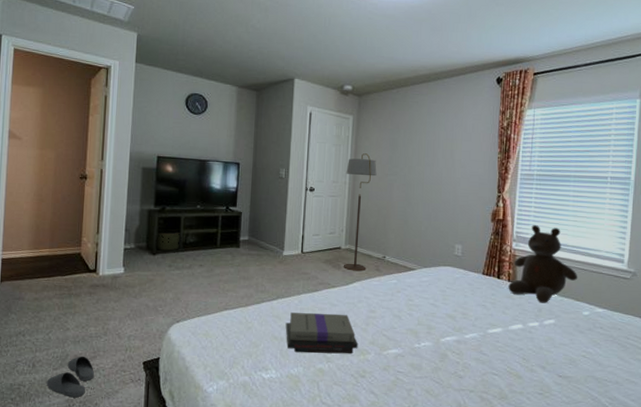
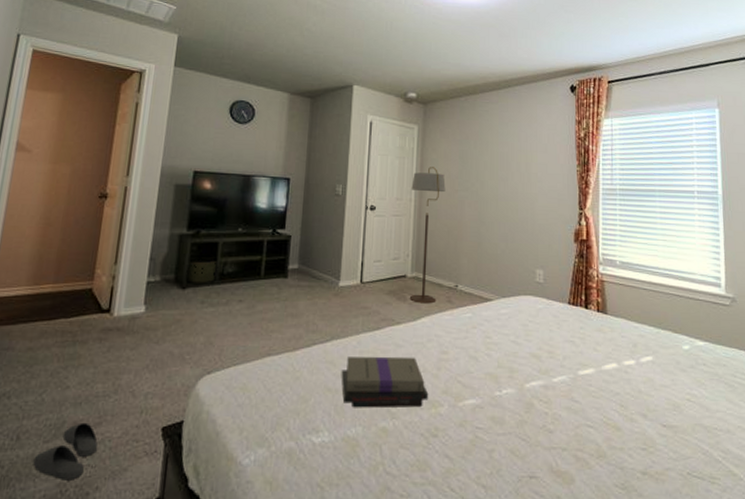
stuffed bear: present [508,224,578,303] -> none [598,245,674,337]

